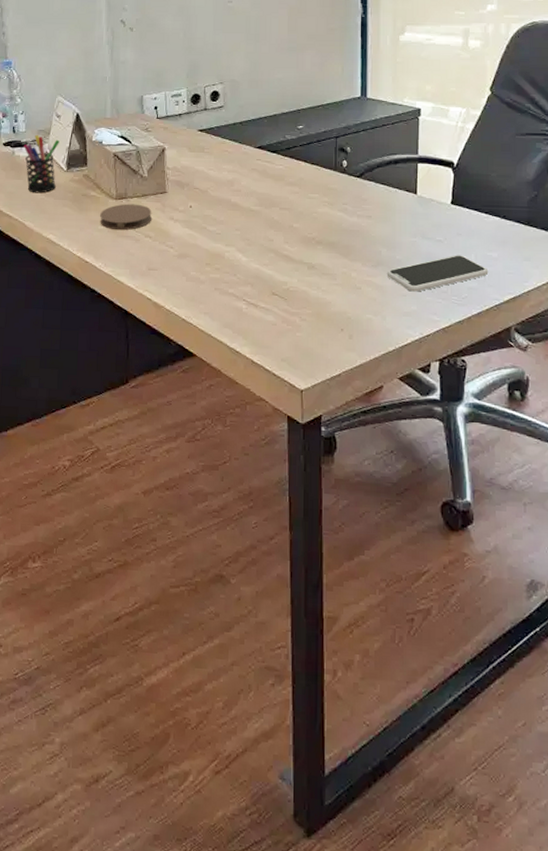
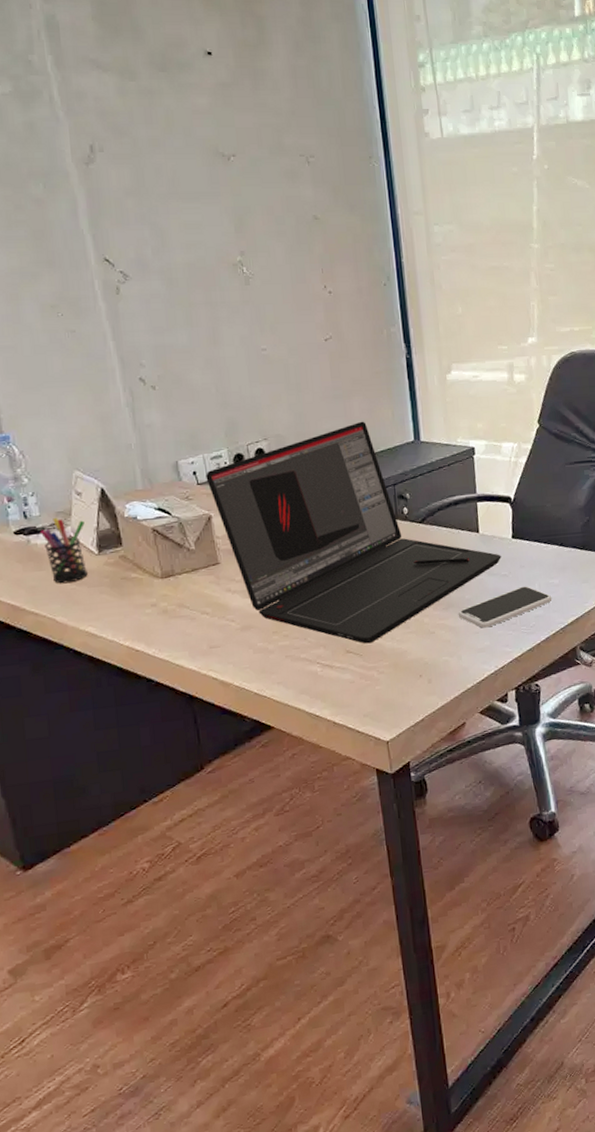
coaster: present [100,203,152,230] -> none [146,580,206,611]
laptop: none [165,74,438,289] -> present [206,421,501,644]

